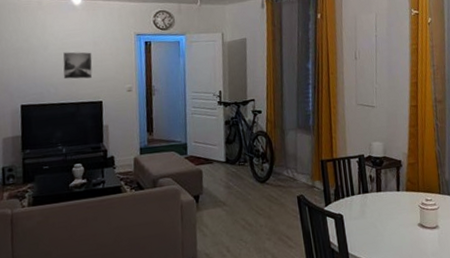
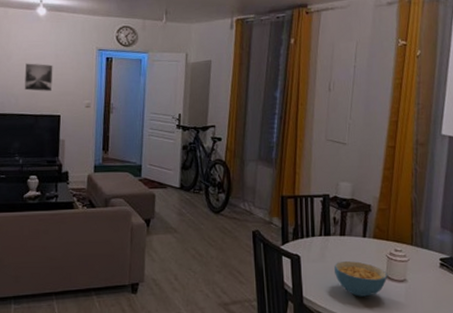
cereal bowl: none [374,214,422,247] -> present [334,260,388,297]

